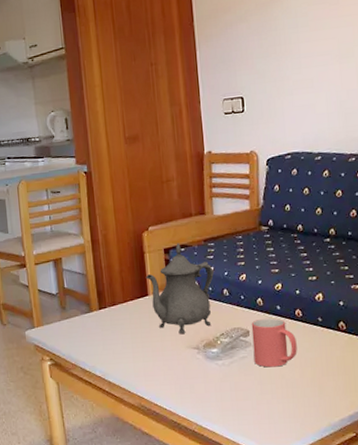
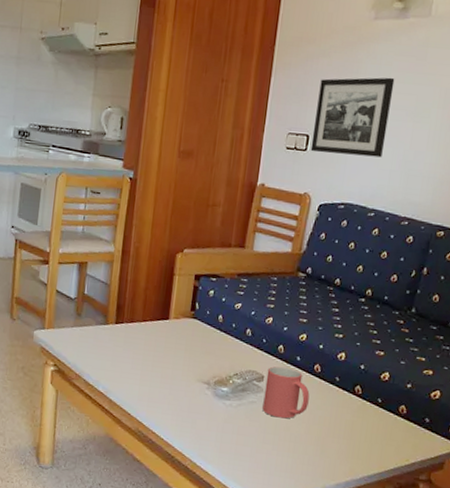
teapot: present [145,243,214,334] -> none [170,271,241,366]
picture frame: none [243,27,317,112] -> present [310,77,395,158]

